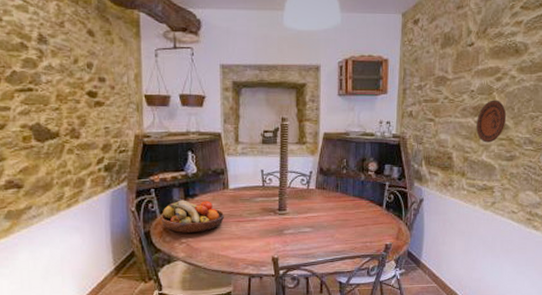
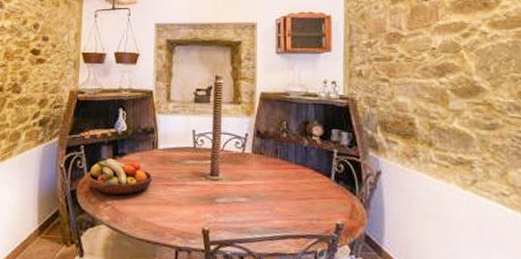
decorative plate: present [476,100,507,143] -> none [442,58,481,108]

